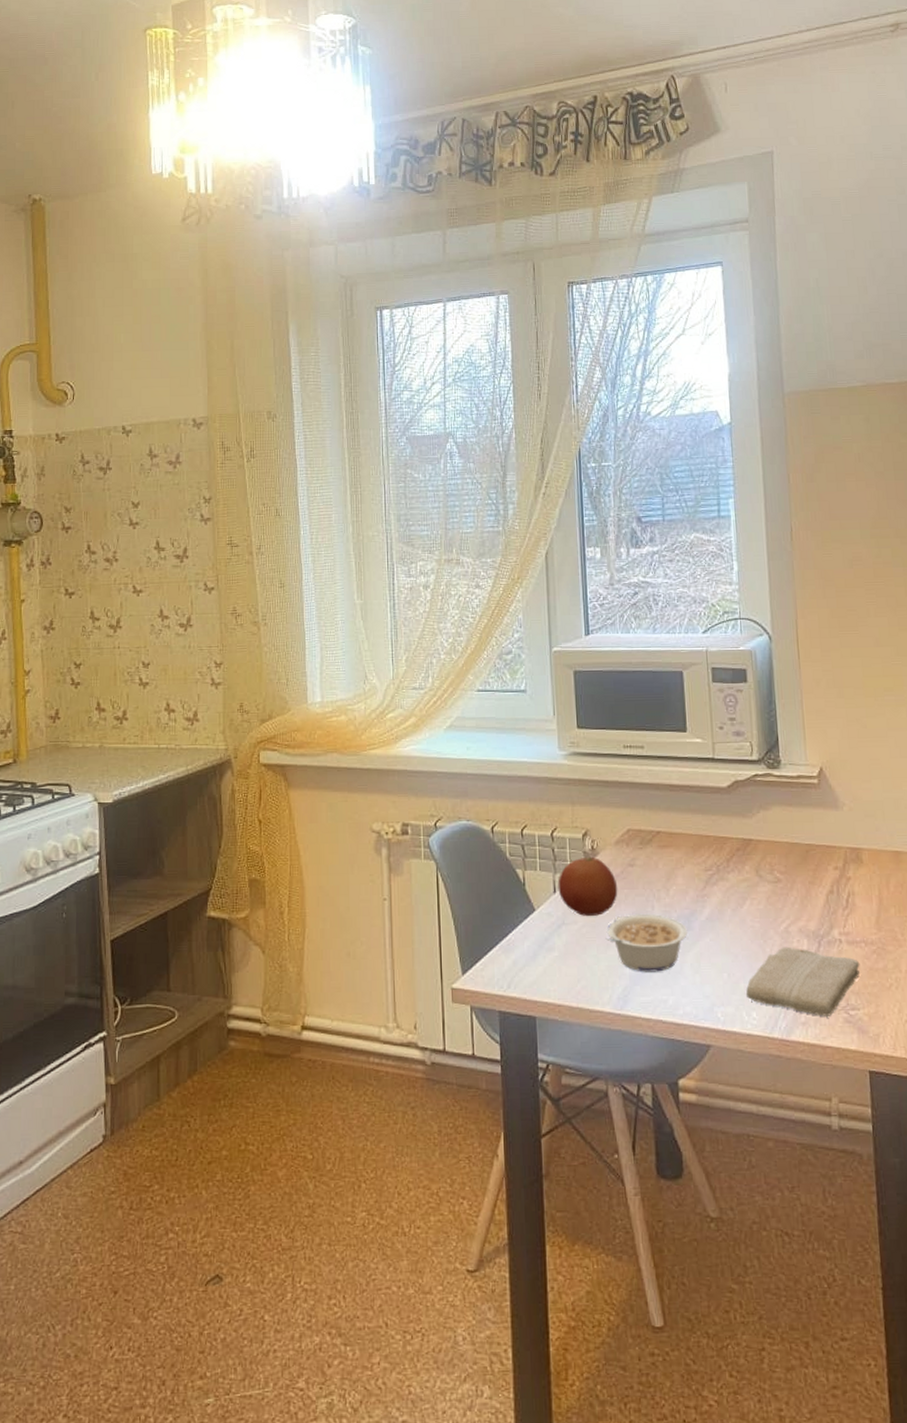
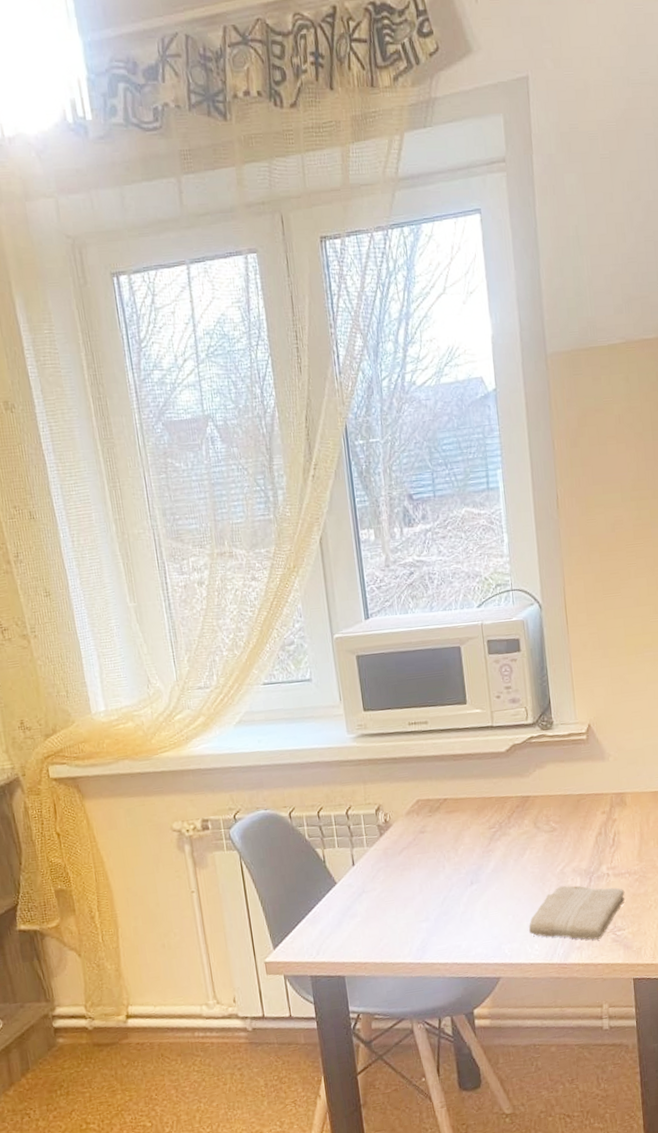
fruit: present [558,856,618,916] -> none [355,829,412,883]
legume: present [605,913,687,972] -> none [402,872,476,925]

